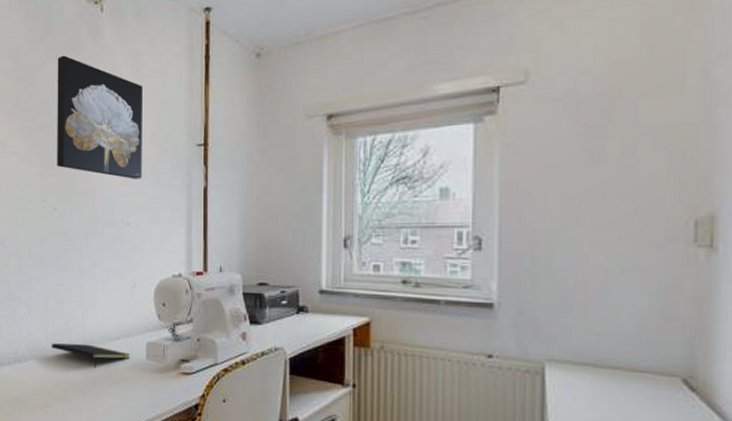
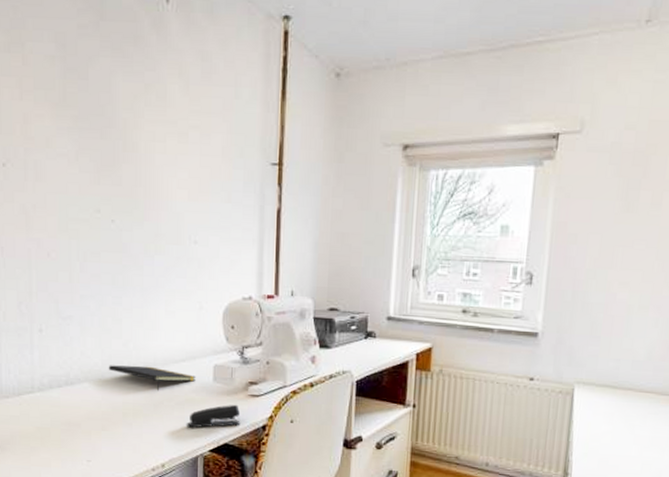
wall art: present [57,55,142,179] -> none [114,48,213,195]
stapler: none [121,382,173,406] -> present [186,404,241,428]

